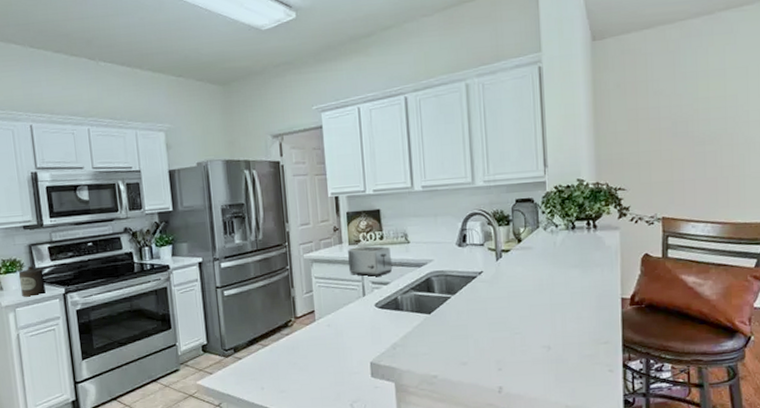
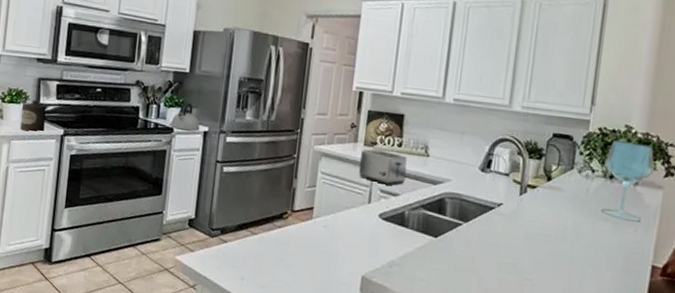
kettle: none [165,239,194,266] -> present [170,103,200,132]
wine glass: none [565,193,610,264] -> present [602,140,655,222]

